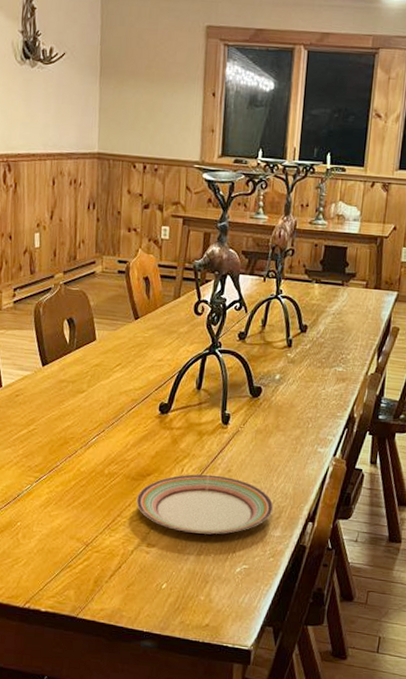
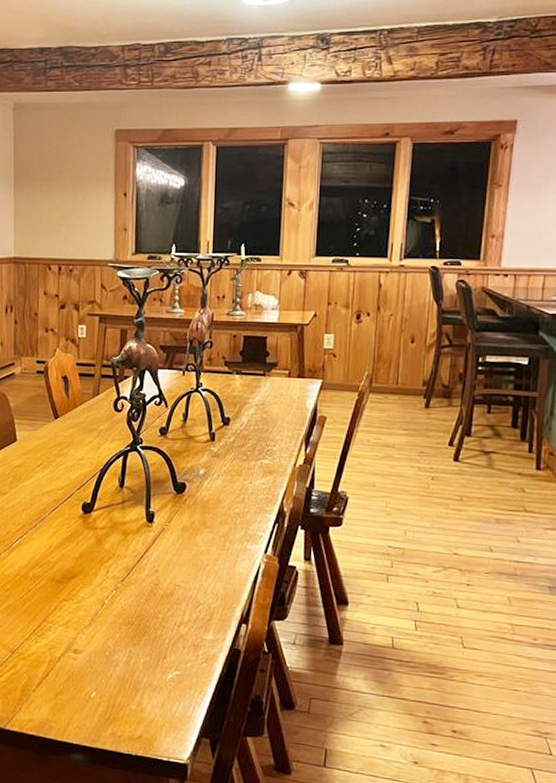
plate: present [136,474,274,535] -> none [61,575,204,639]

